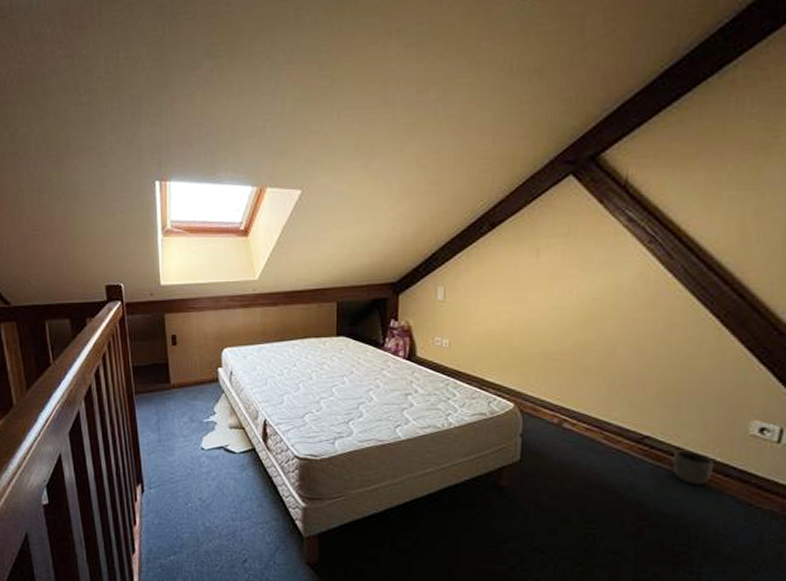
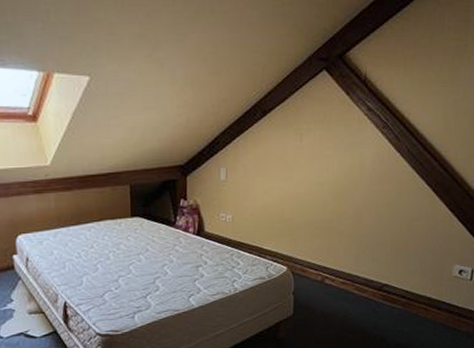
planter: present [673,450,715,485] -> none [404,292,431,319]

